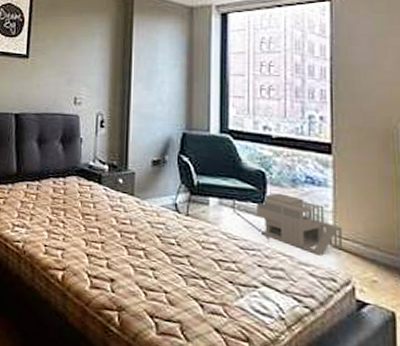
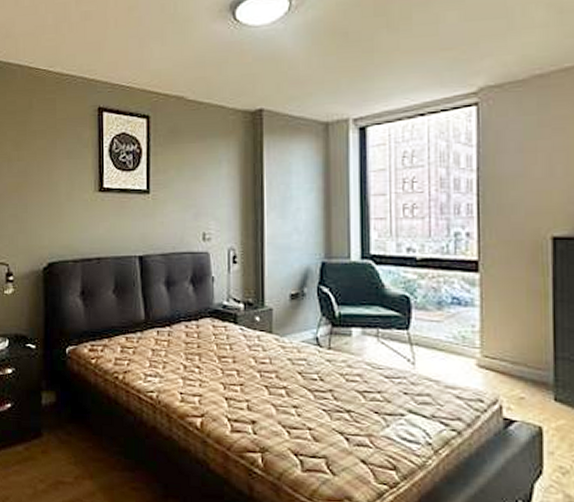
architectural model: present [257,193,342,255] -> none [401,317,489,377]

